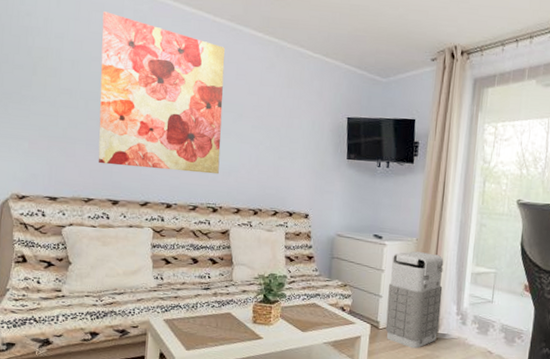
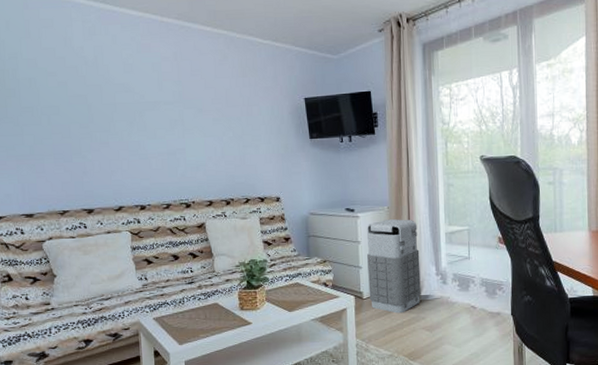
wall art: present [98,11,225,175] -> none [52,26,187,176]

